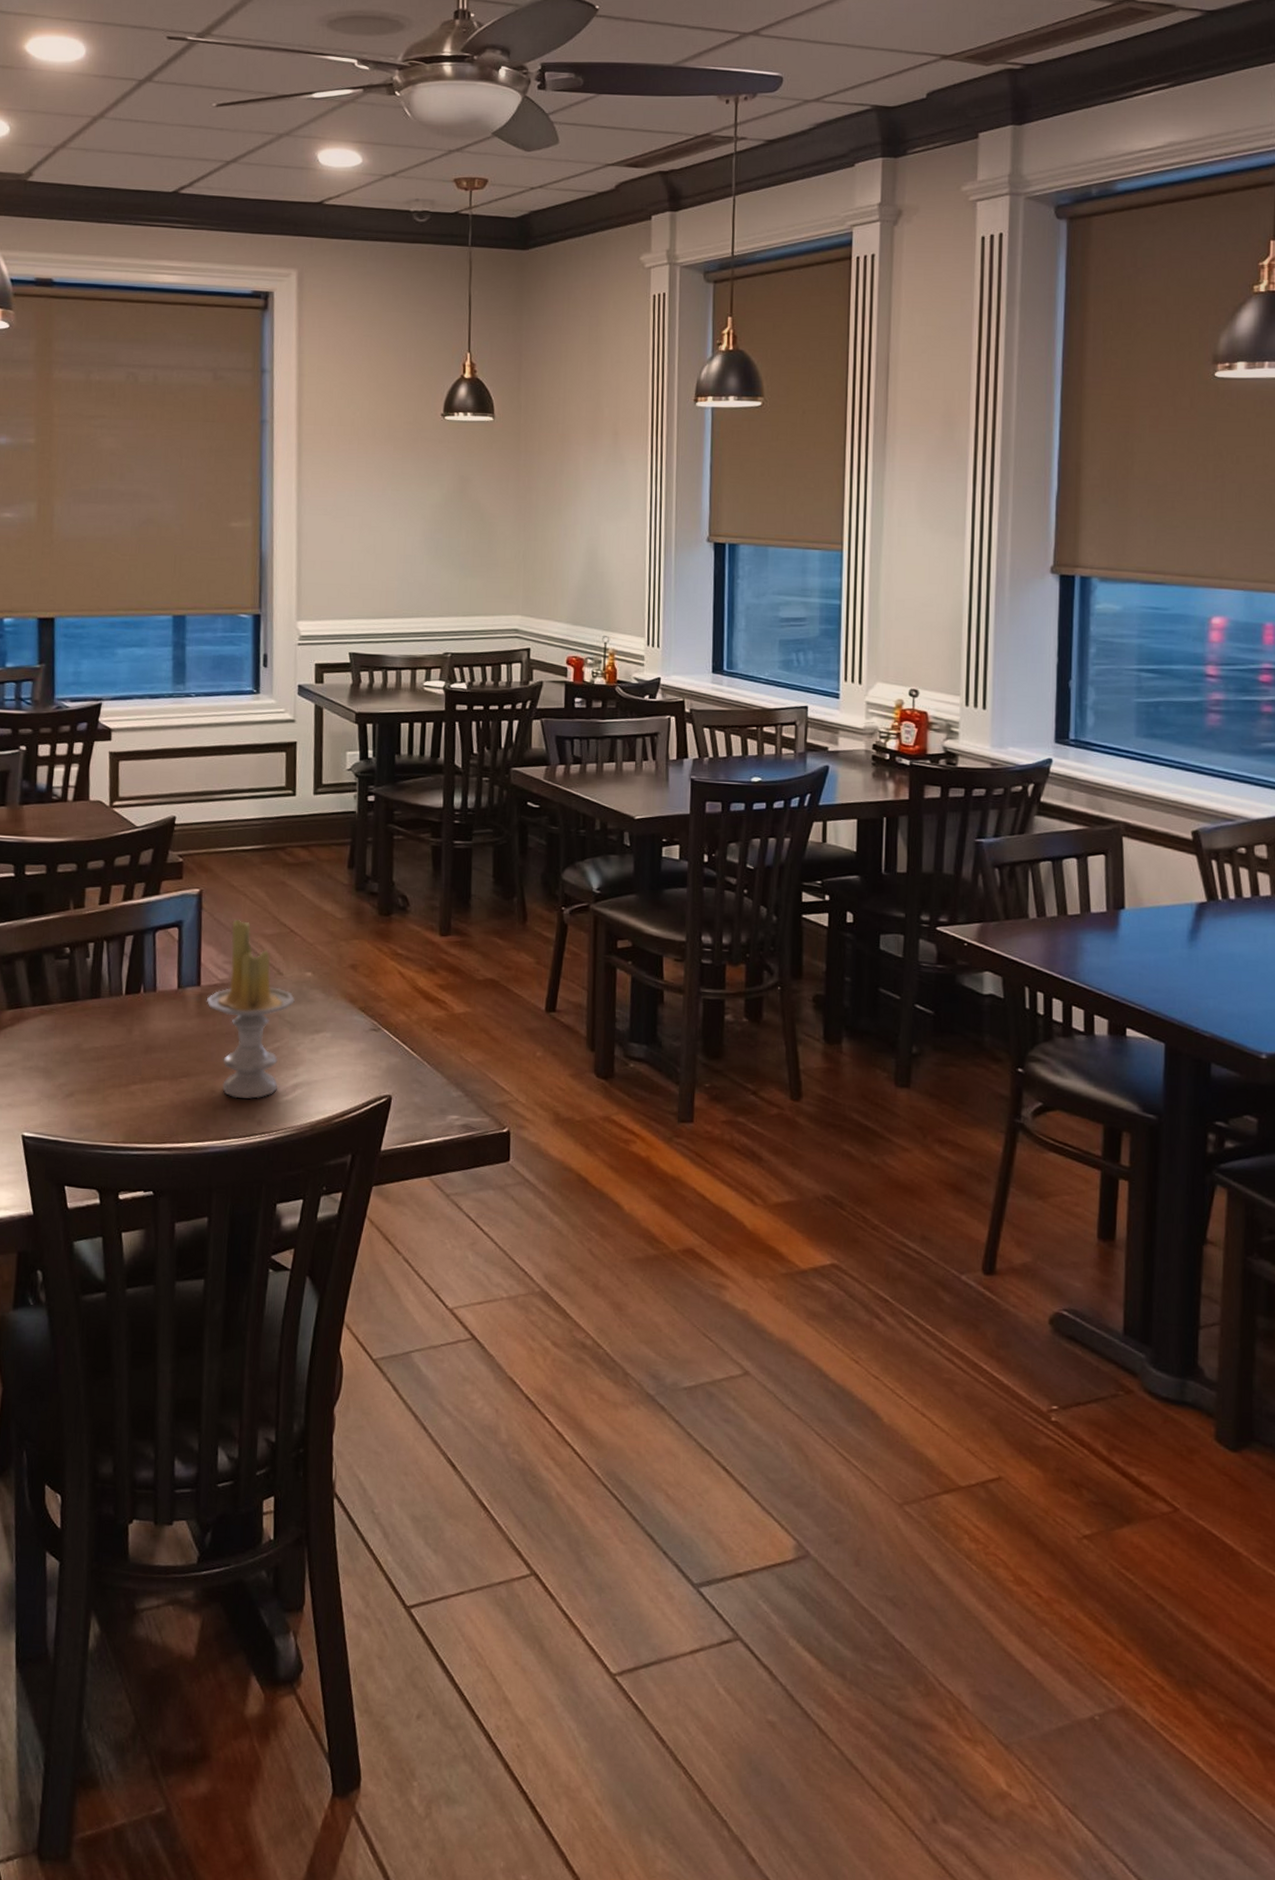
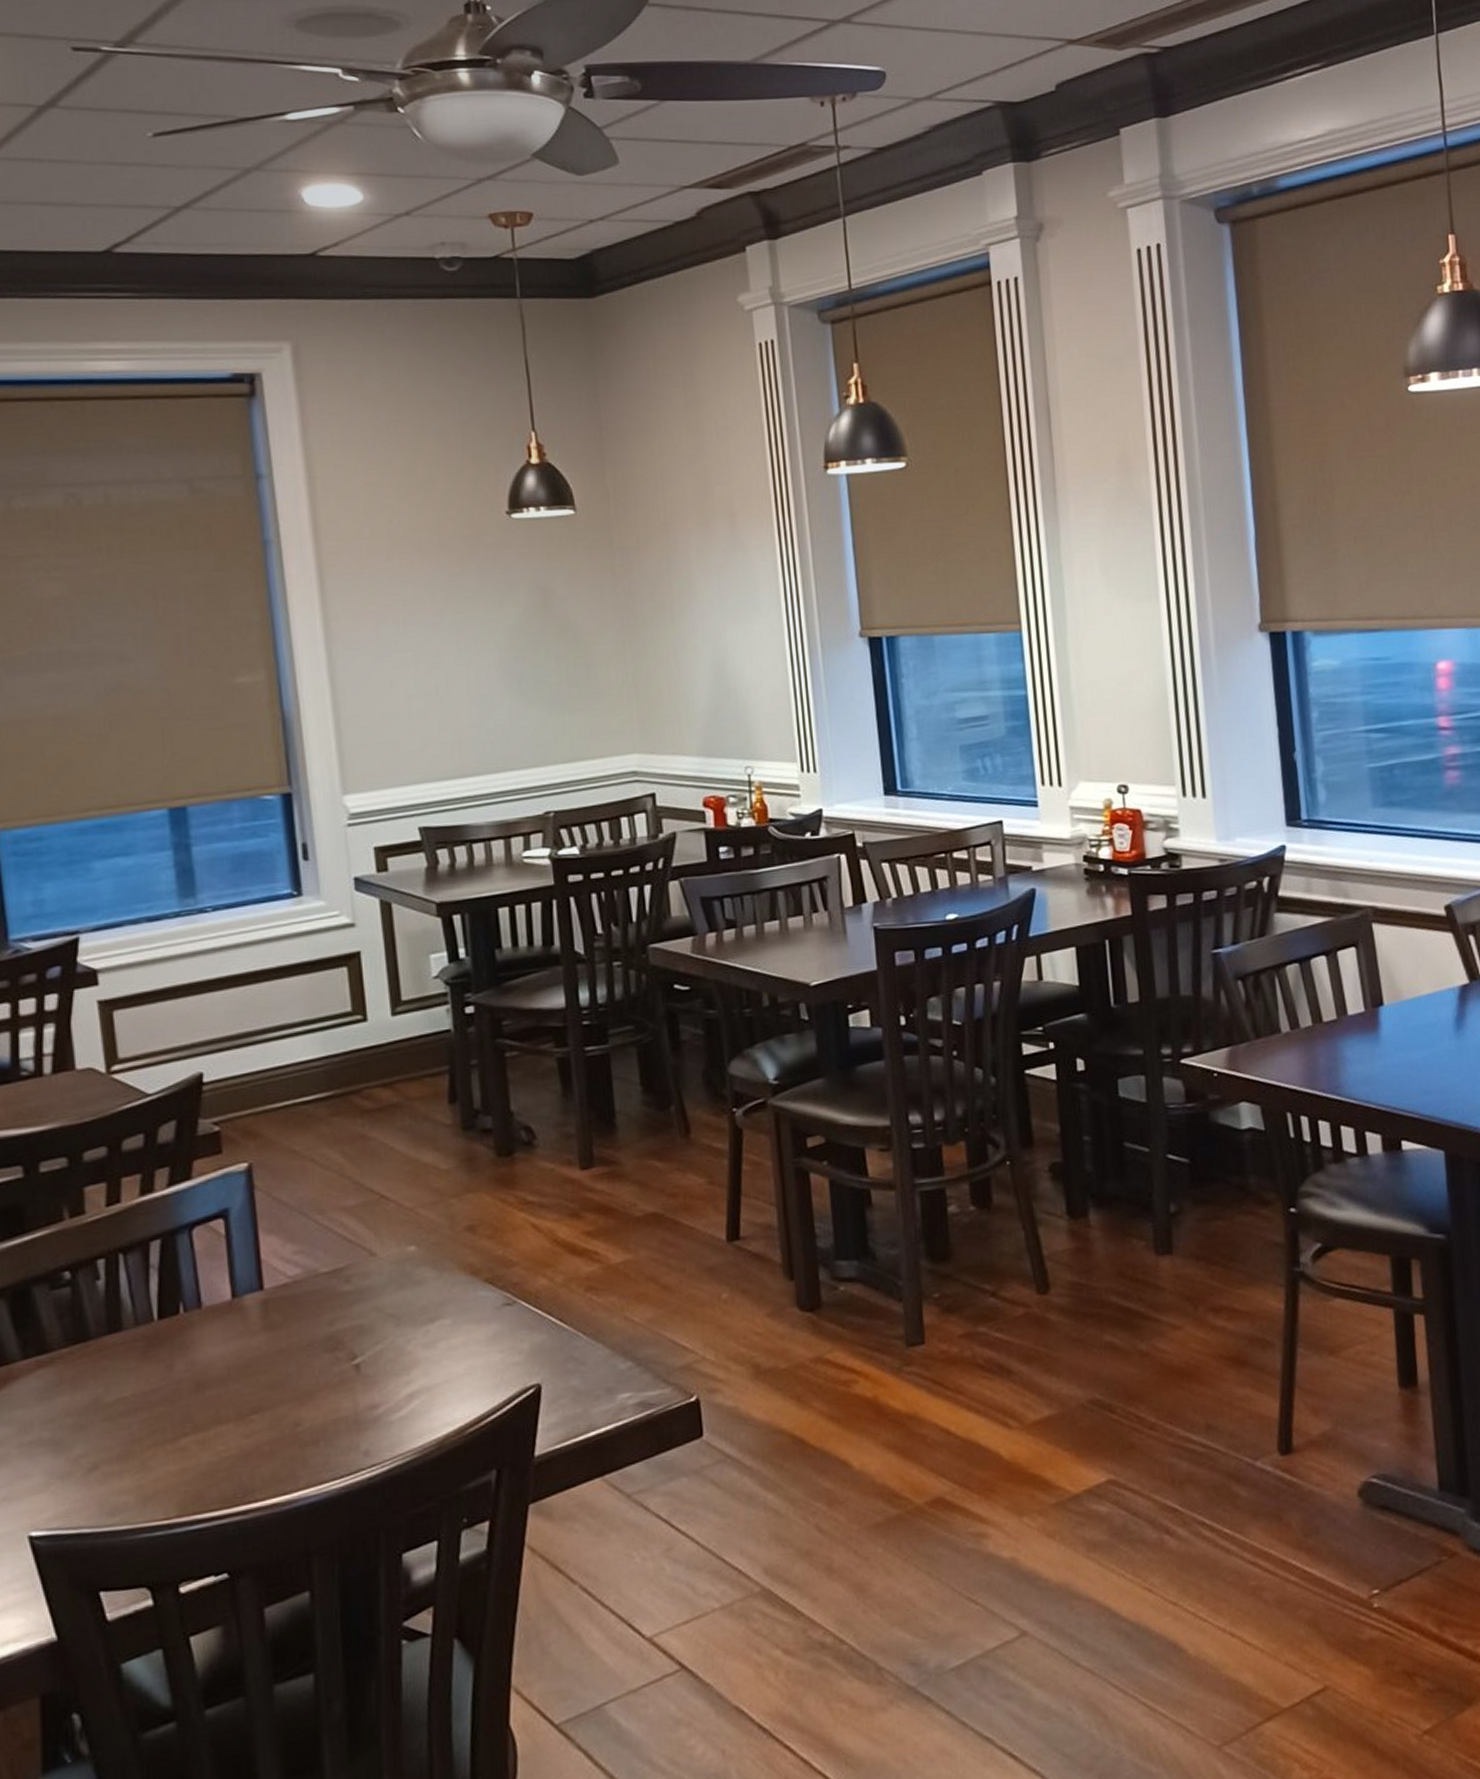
candle: present [206,919,295,1099] -> none [273,1194,397,1427]

